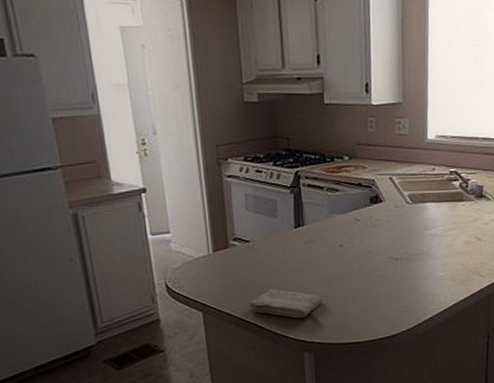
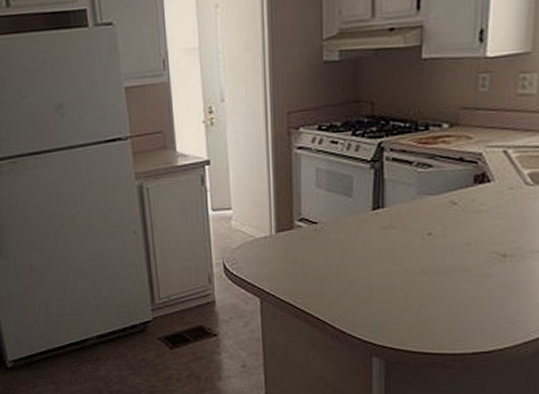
washcloth: present [248,289,324,318] -> none [311,280,402,316]

